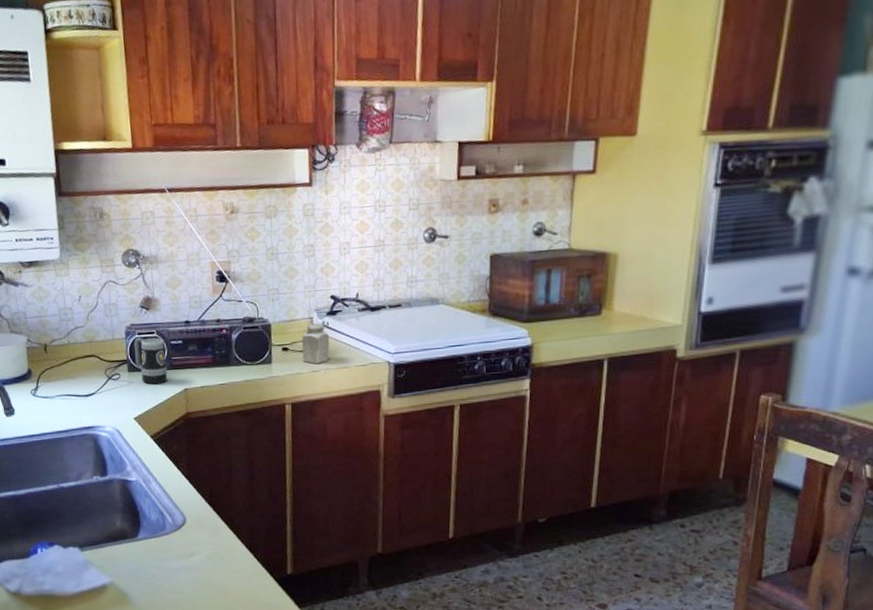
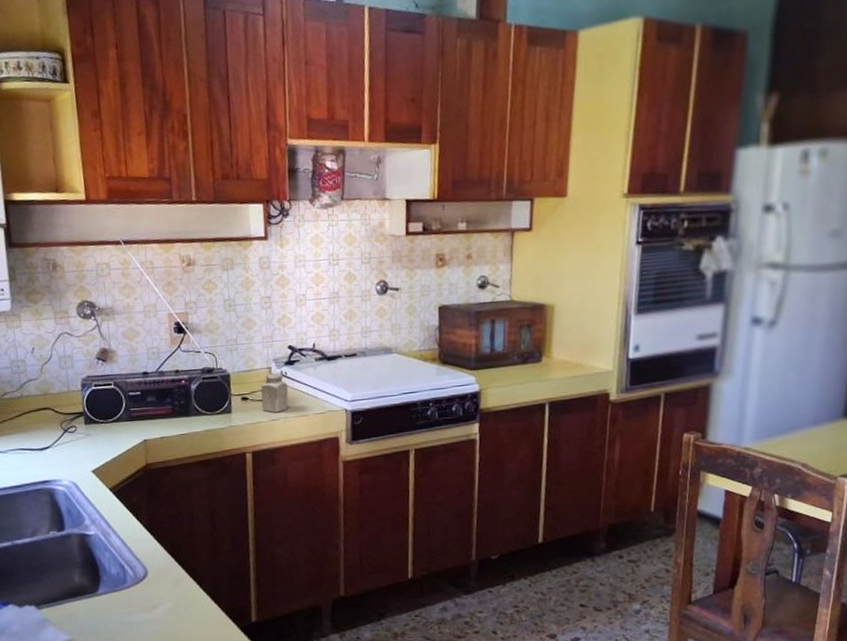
mug: present [133,336,168,385] -> none [90,388,126,437]

